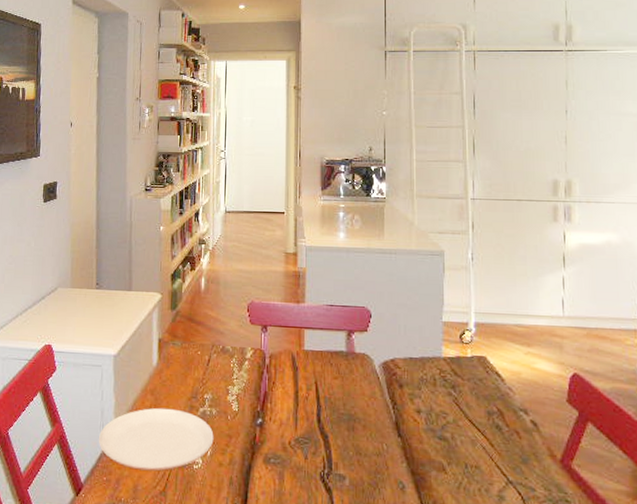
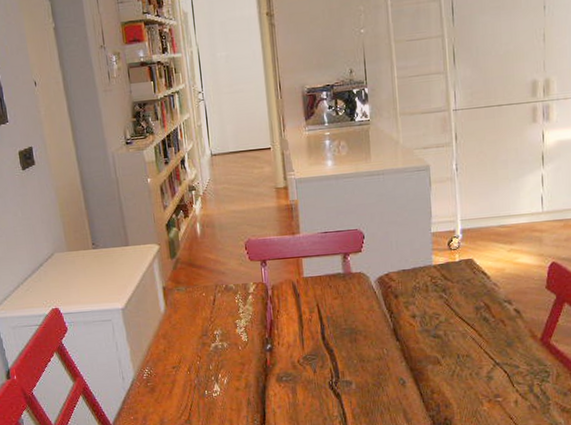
plate: present [99,407,214,472] -> none [120,348,229,406]

